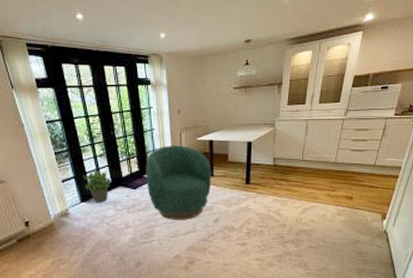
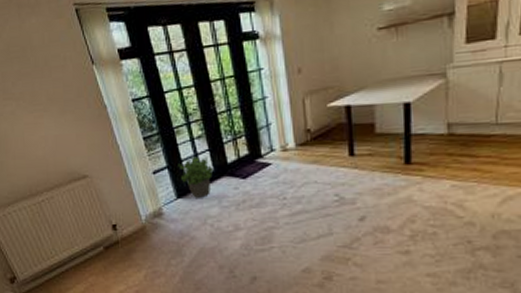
armchair: present [146,145,212,220] -> none [258,116,352,219]

